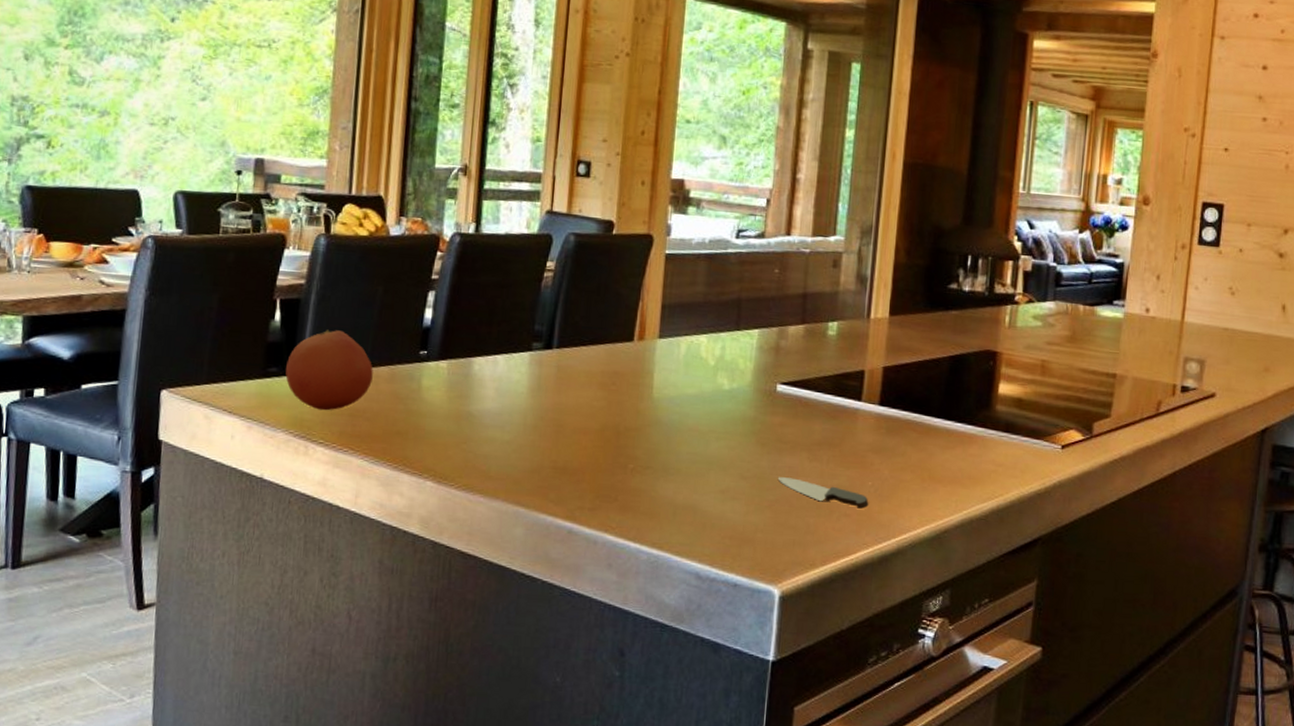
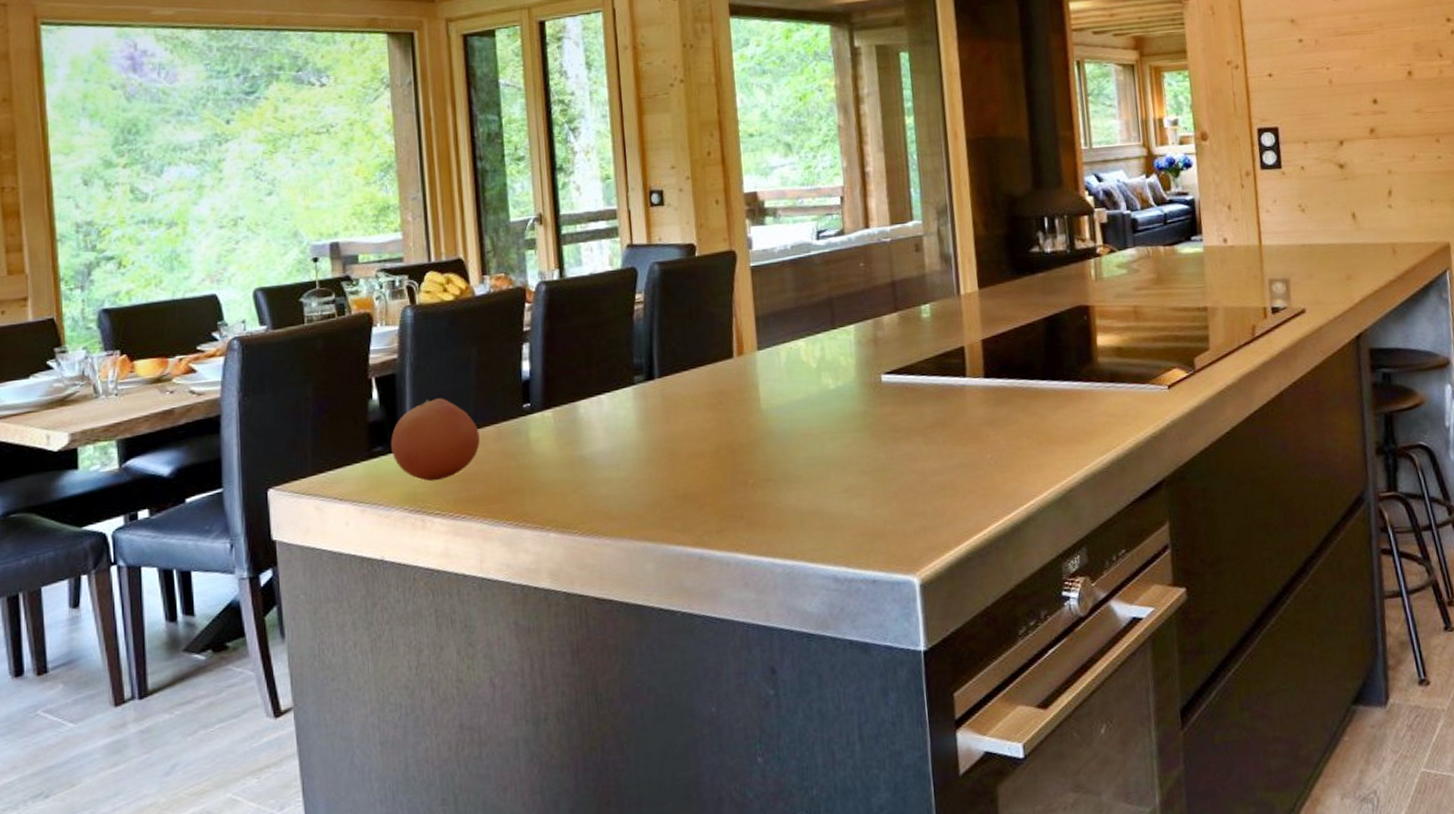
kitchen knife: present [777,477,869,509] -> none [897,464,992,483]

